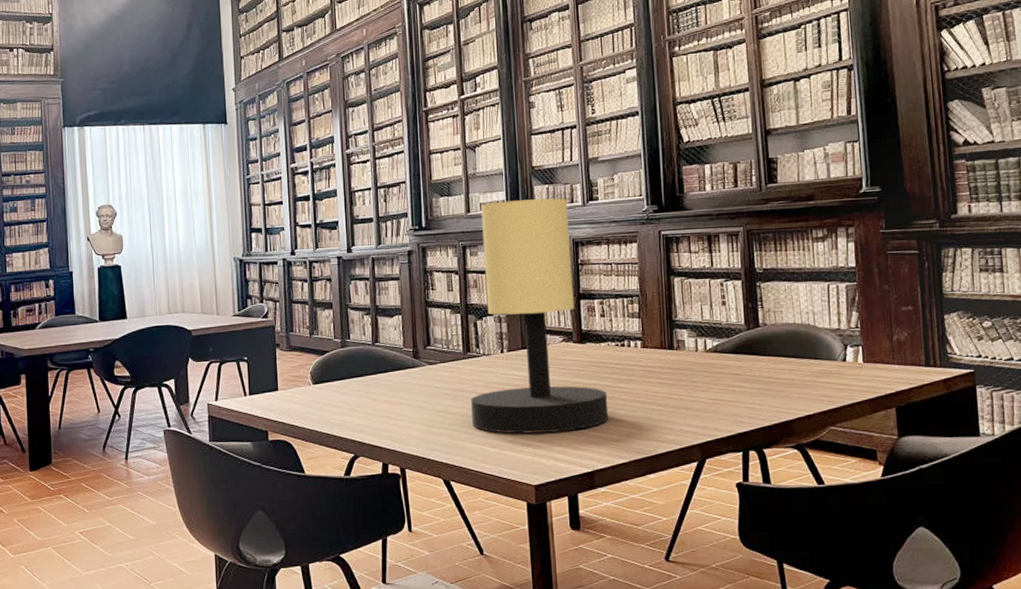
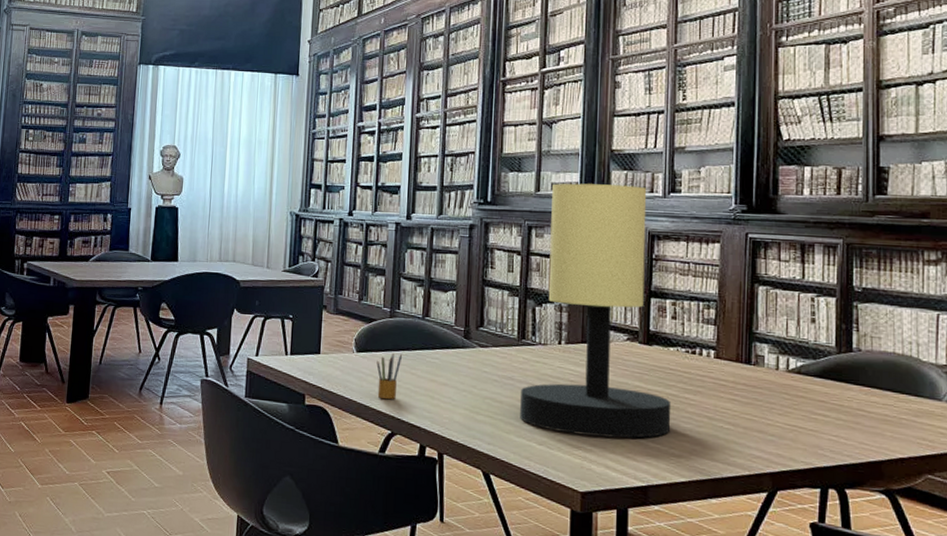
pencil box: none [333,381,358,426] -> present [376,354,403,400]

